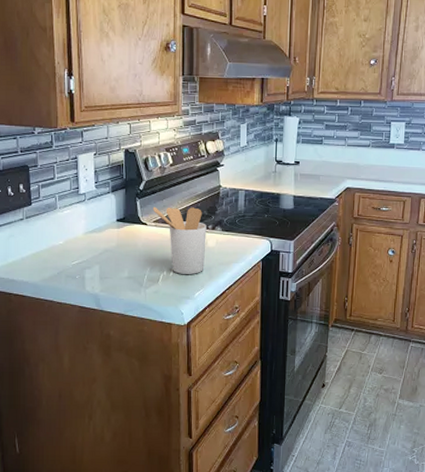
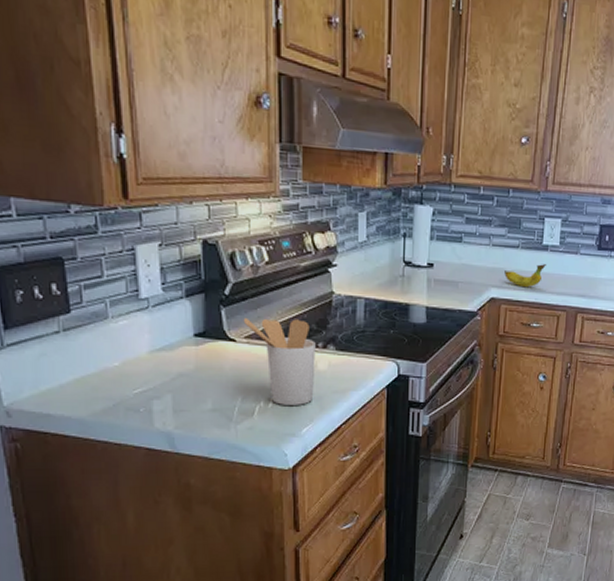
fruit: none [358,159,393,179] -> present [504,264,546,288]

